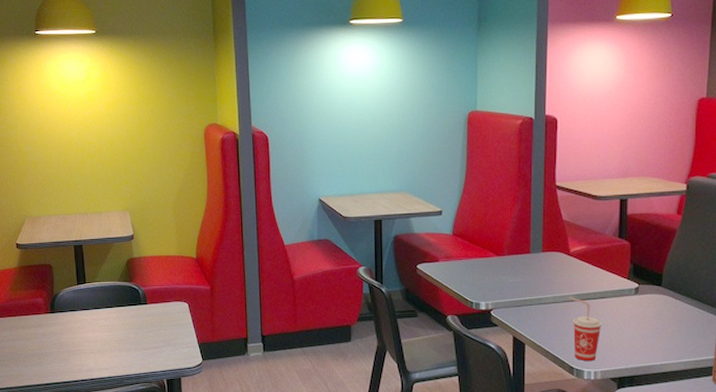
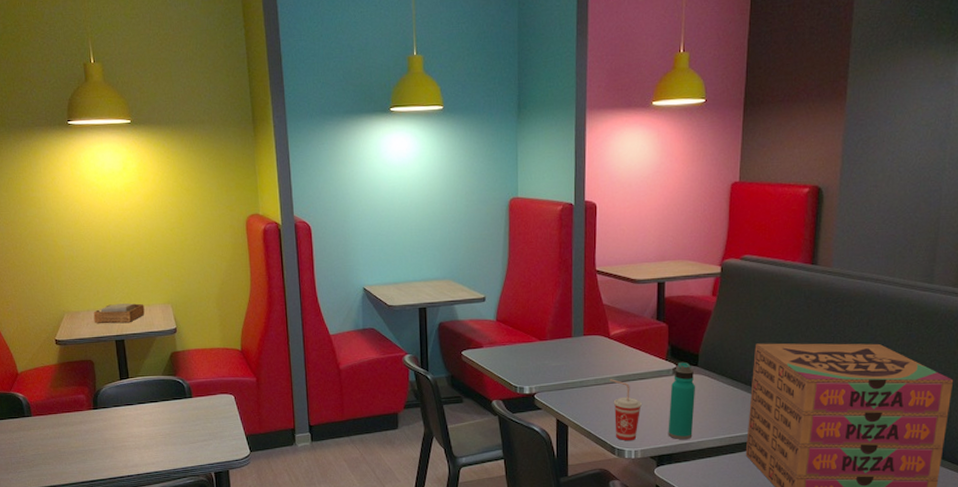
napkin holder: none [53,209,103,229] -> present [93,303,145,324]
water bottle: none [629,281,660,361] -> present [668,361,696,439]

